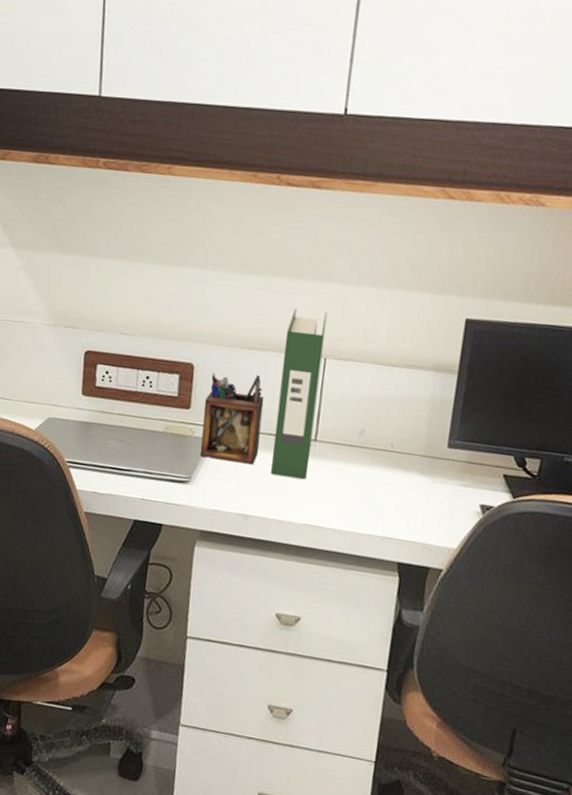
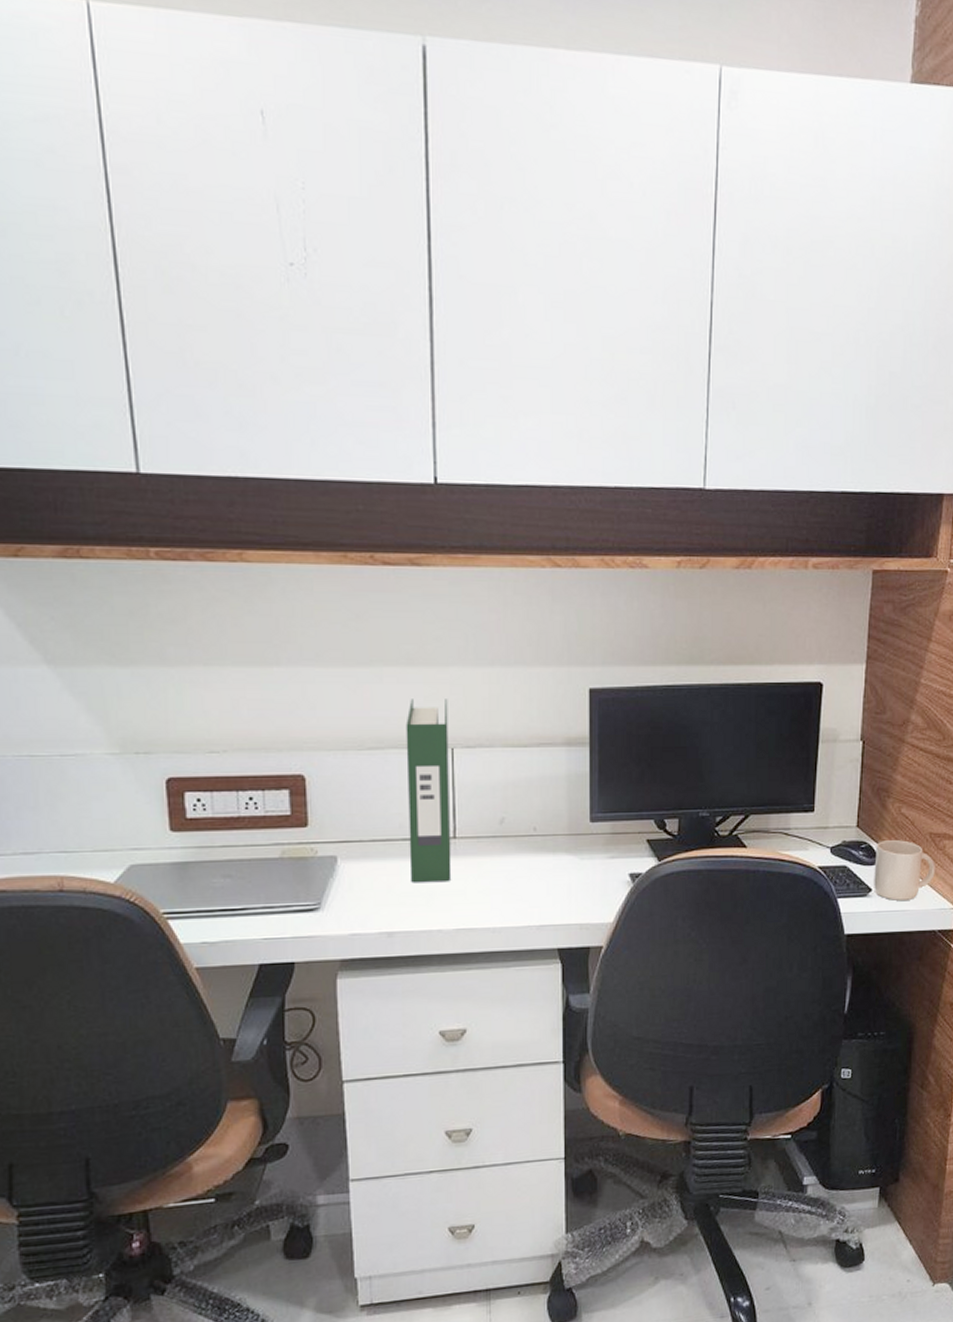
desk organizer: present [200,373,265,465] -> none [323,776,395,878]

